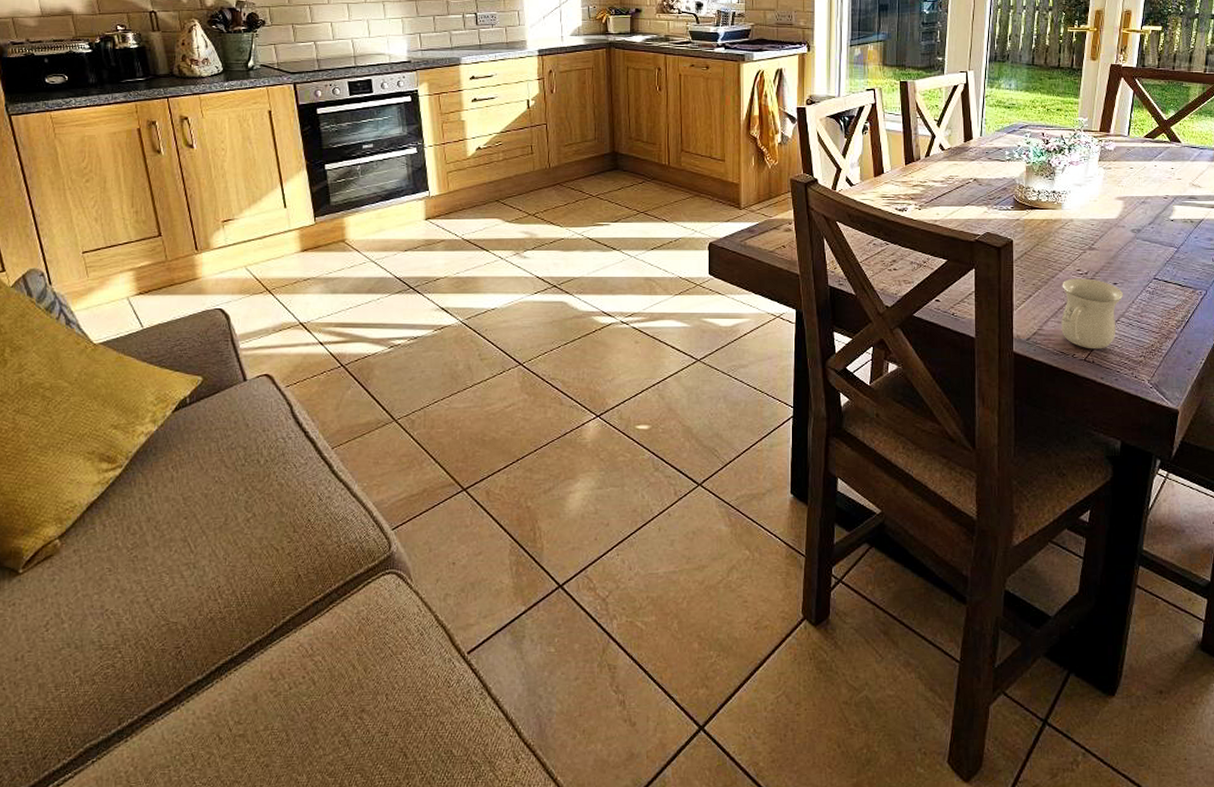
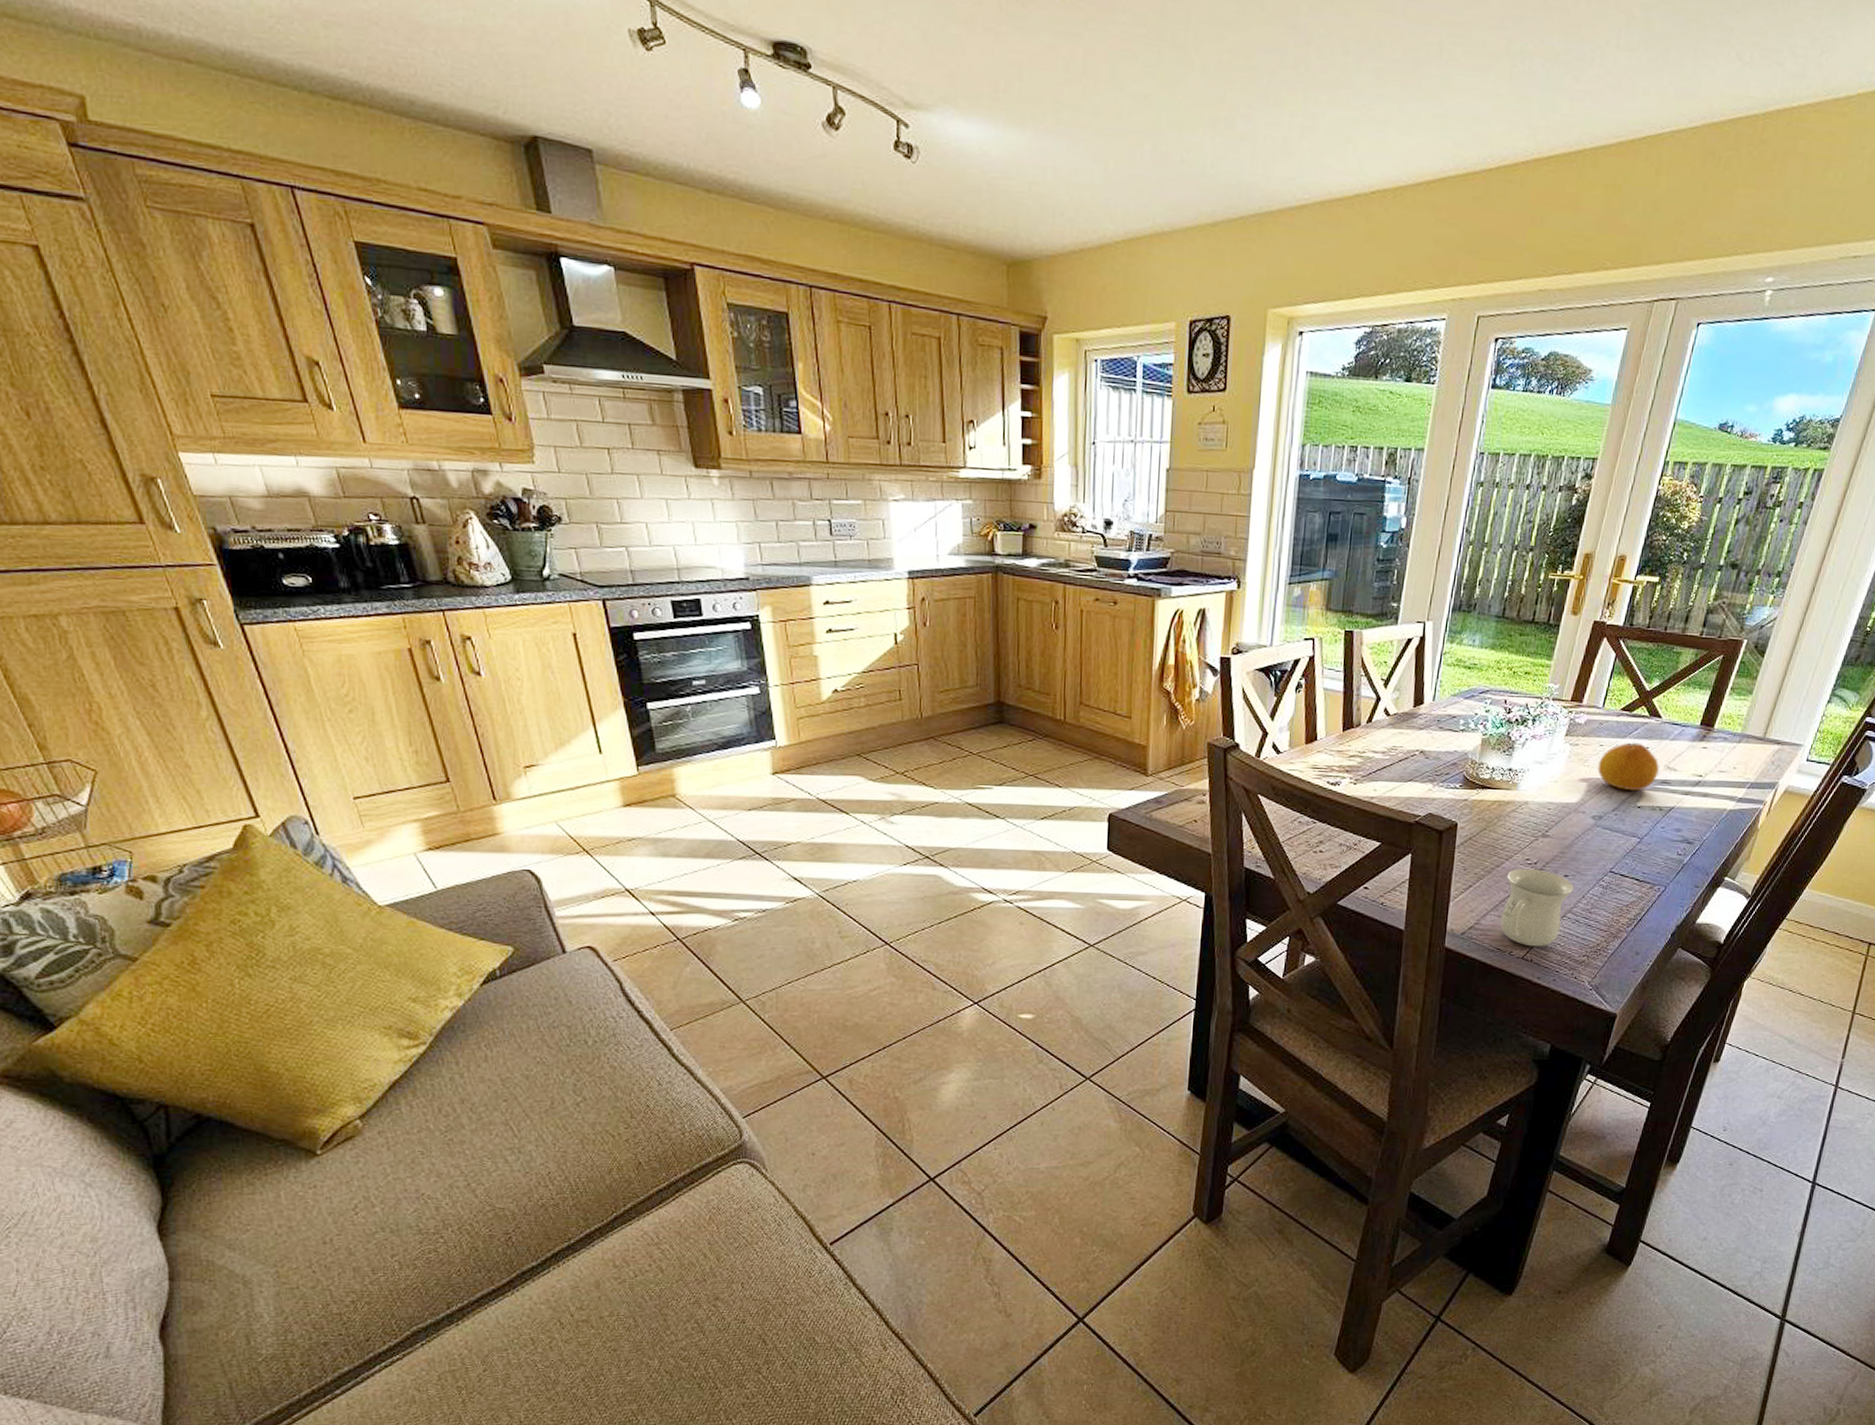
fruit: none [1131,164,1185,206] -> present [1597,742,1659,791]

